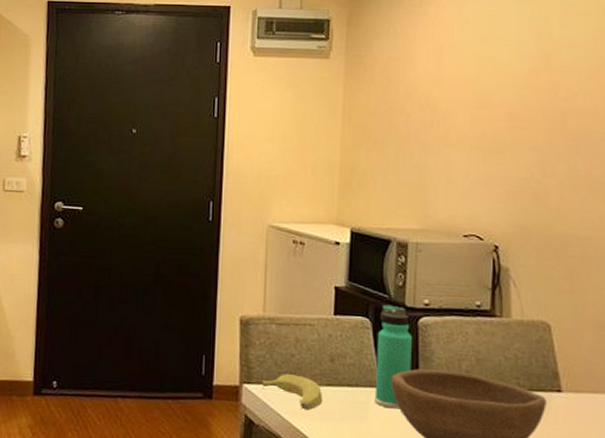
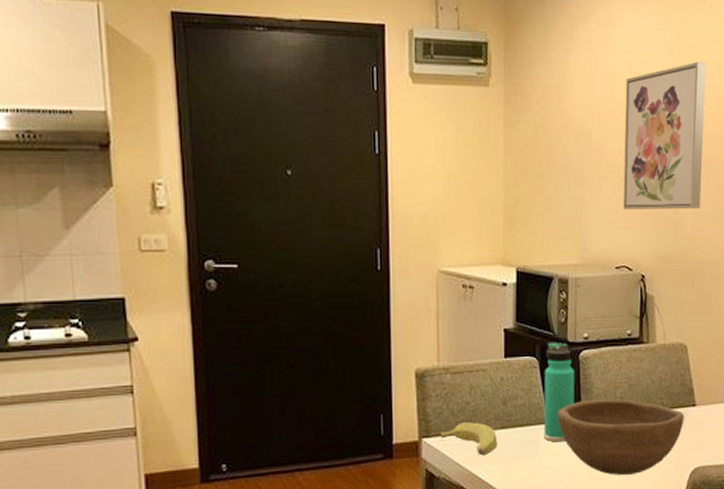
wall art: none [474,33,576,182] -> present [623,61,706,210]

